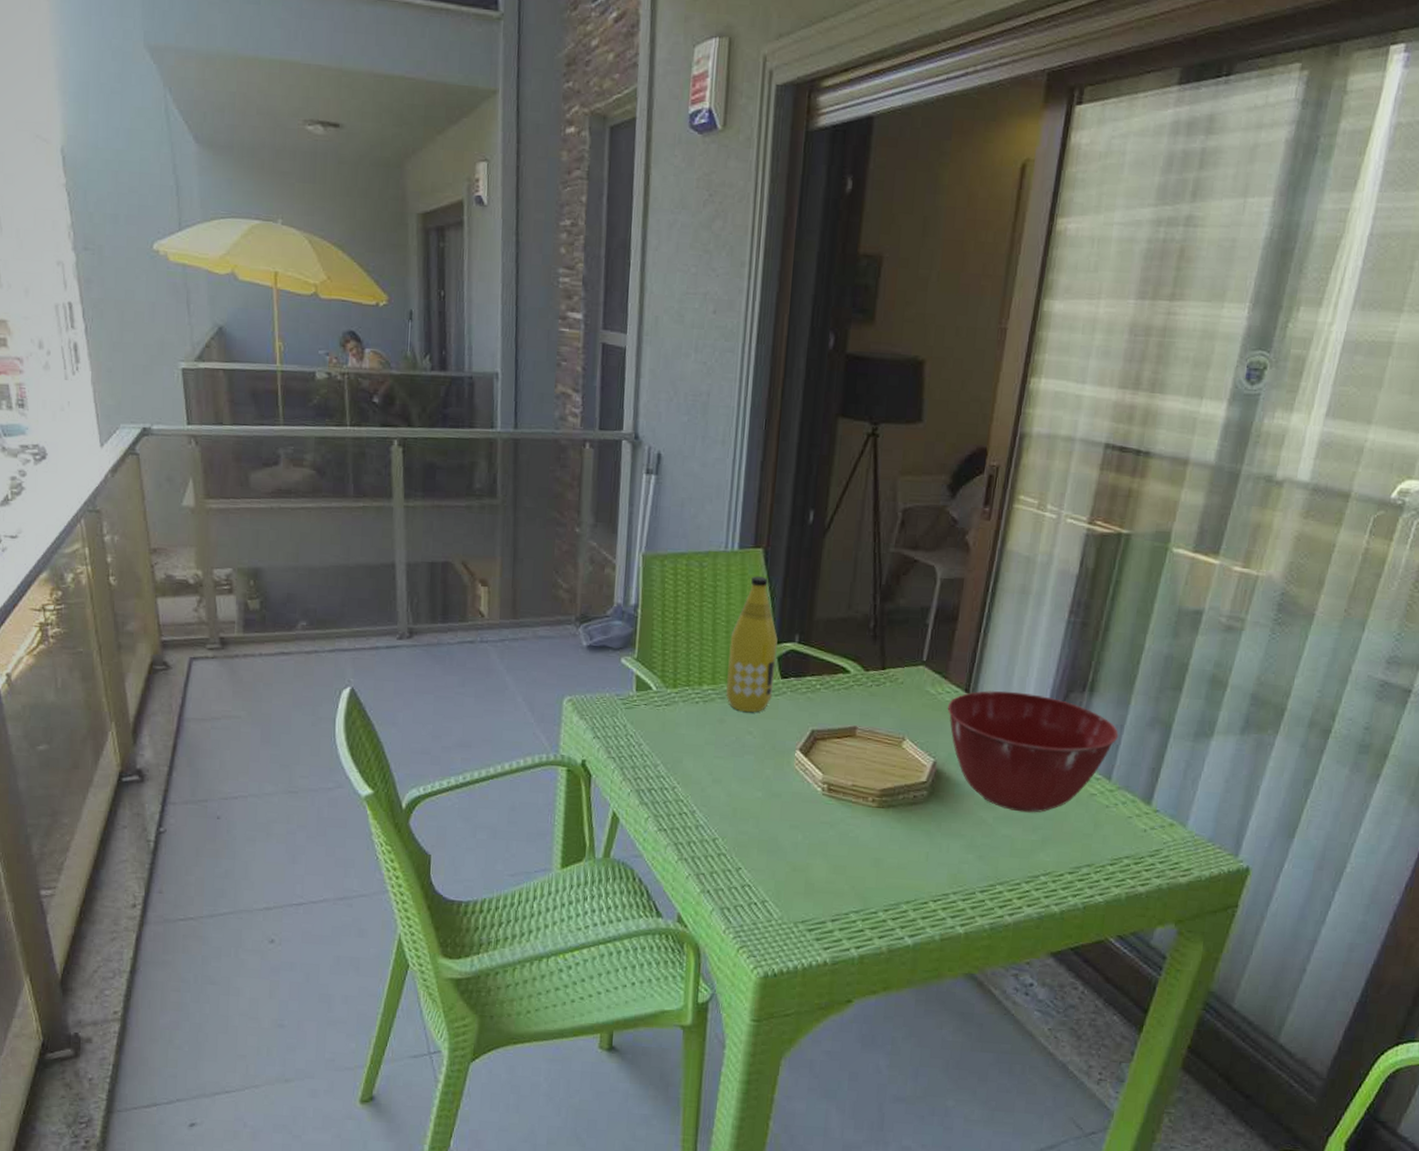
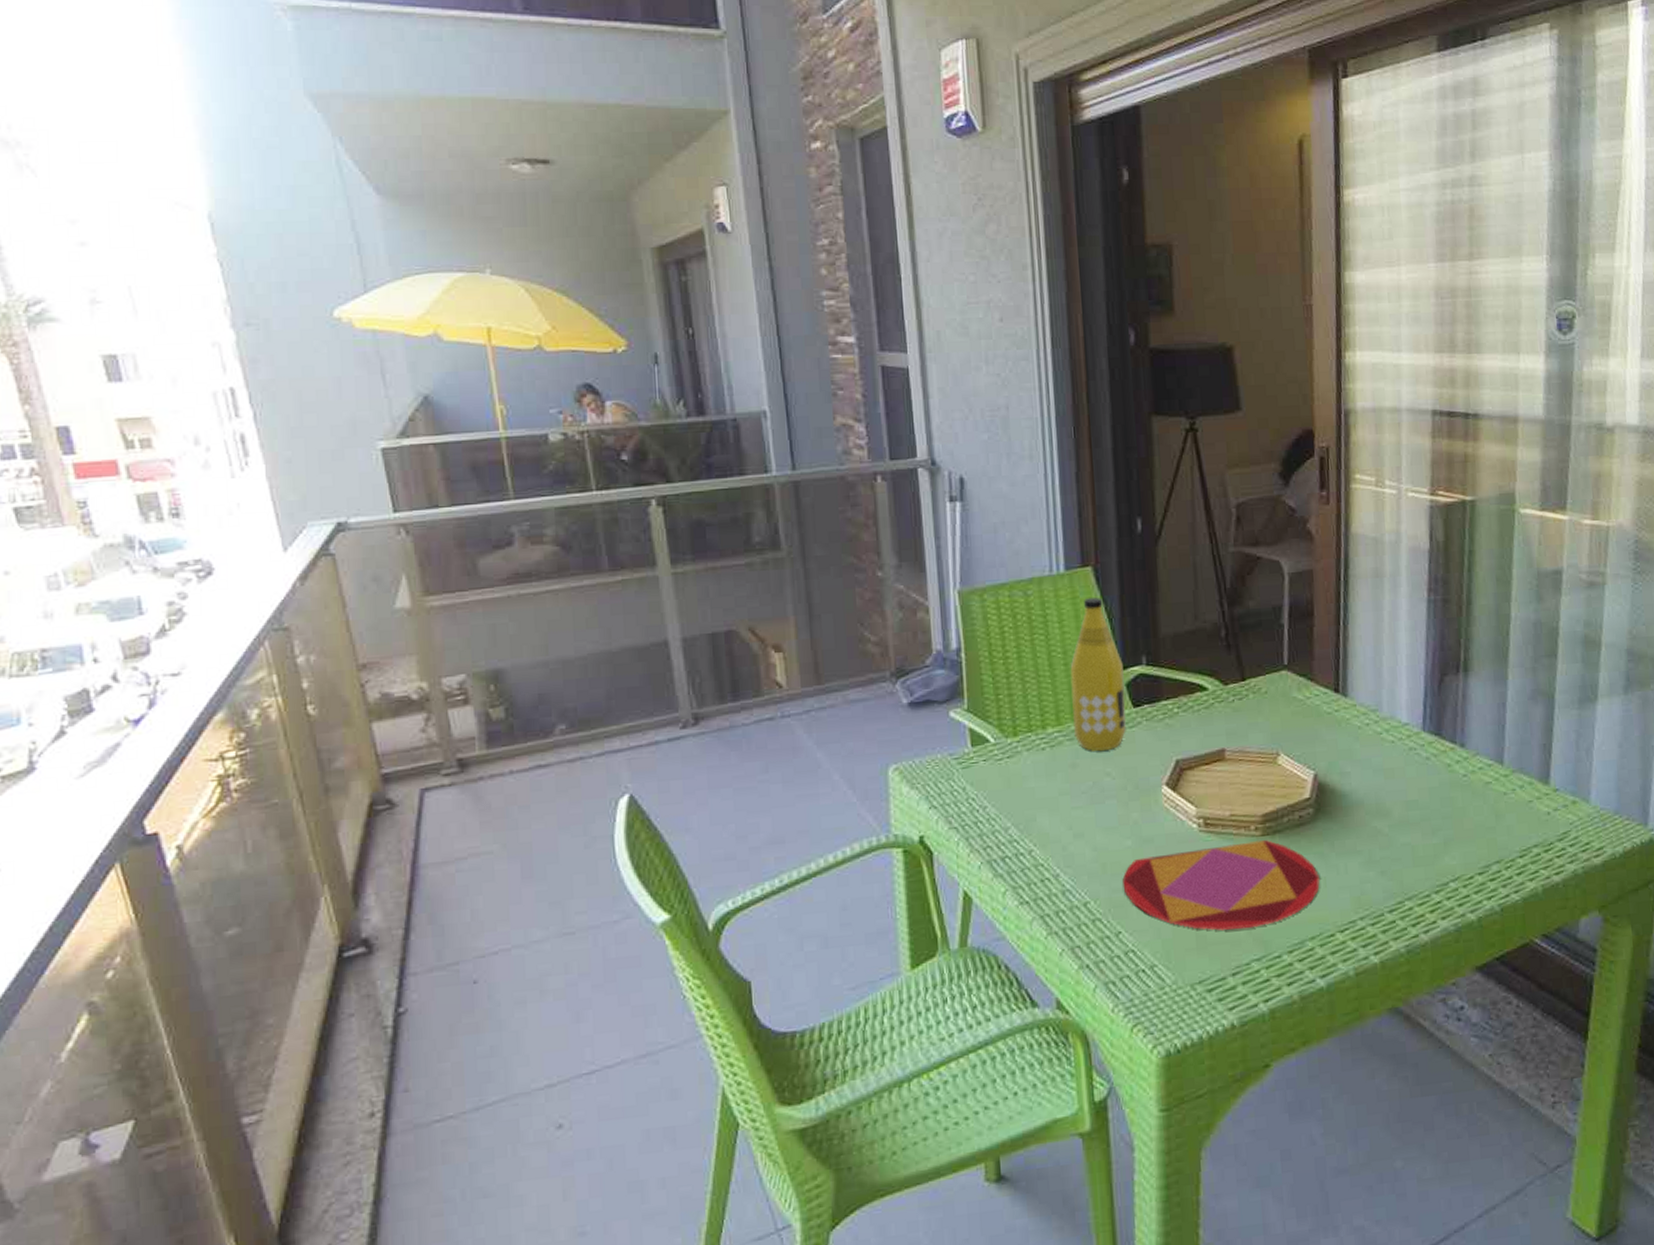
plate: none [748,809,924,884] -> present [1122,840,1321,931]
mixing bowl: present [947,690,1119,813] -> none [1318,683,1503,815]

